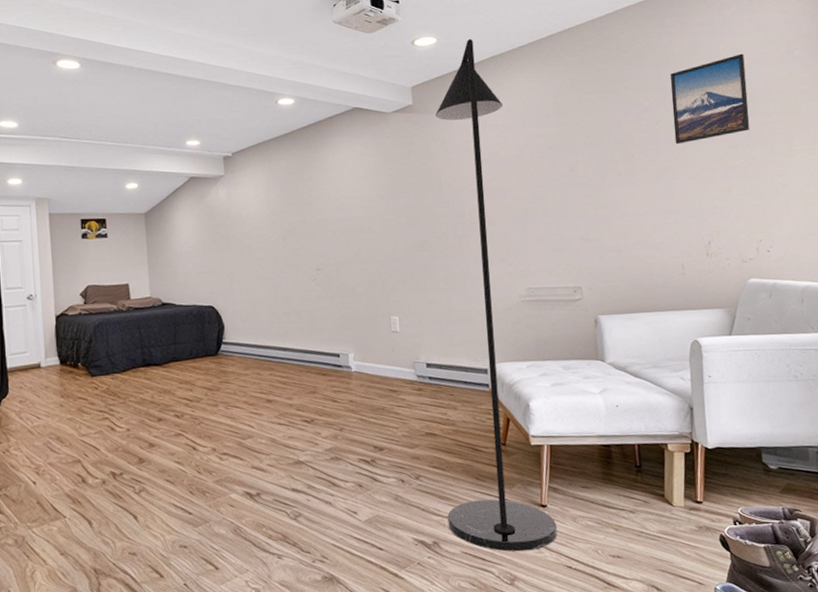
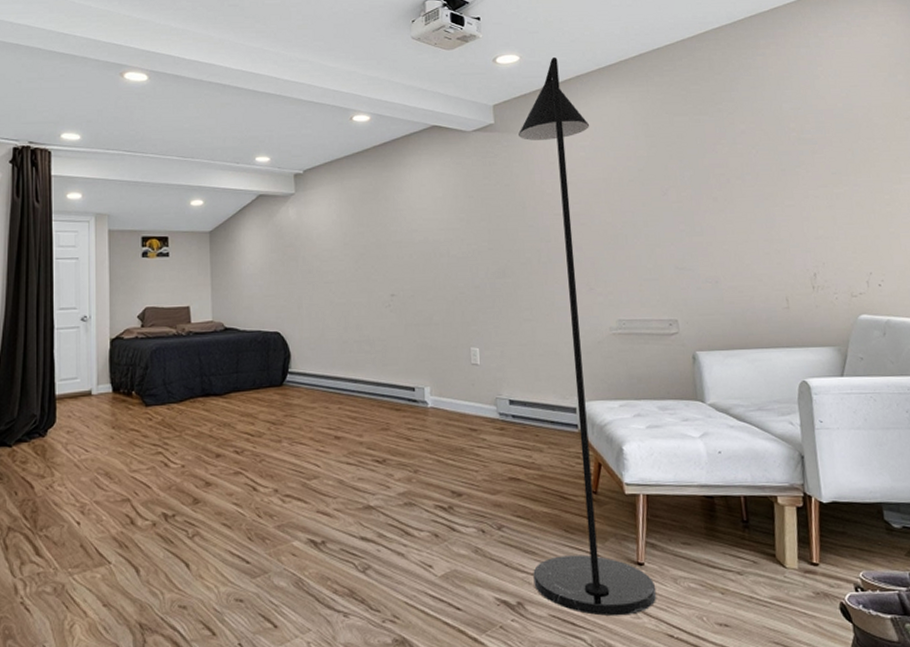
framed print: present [670,53,750,145] -> none [765,76,854,170]

